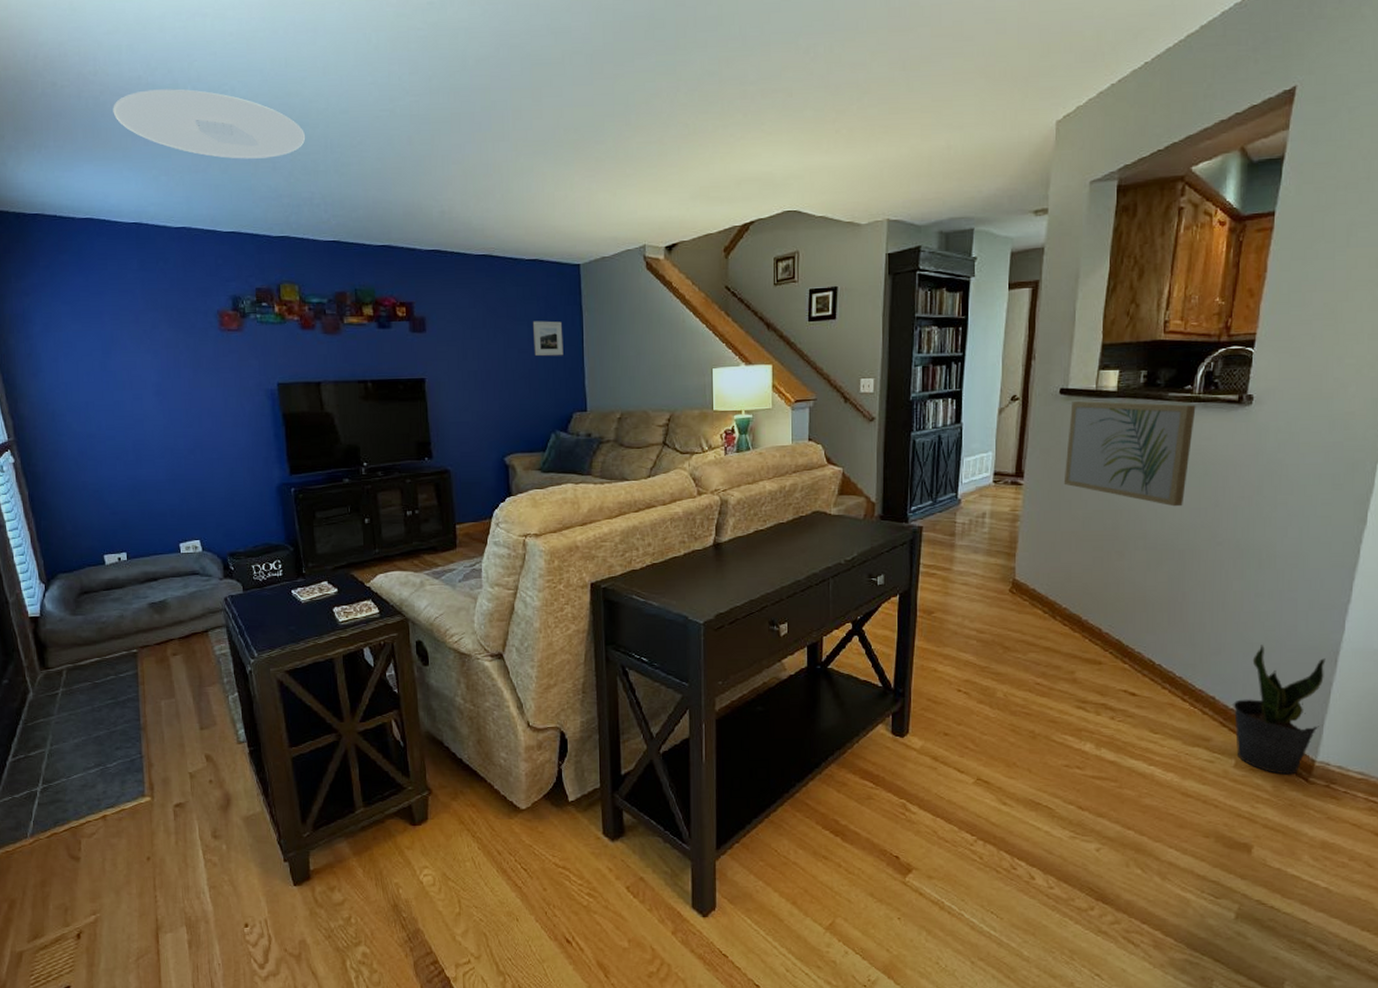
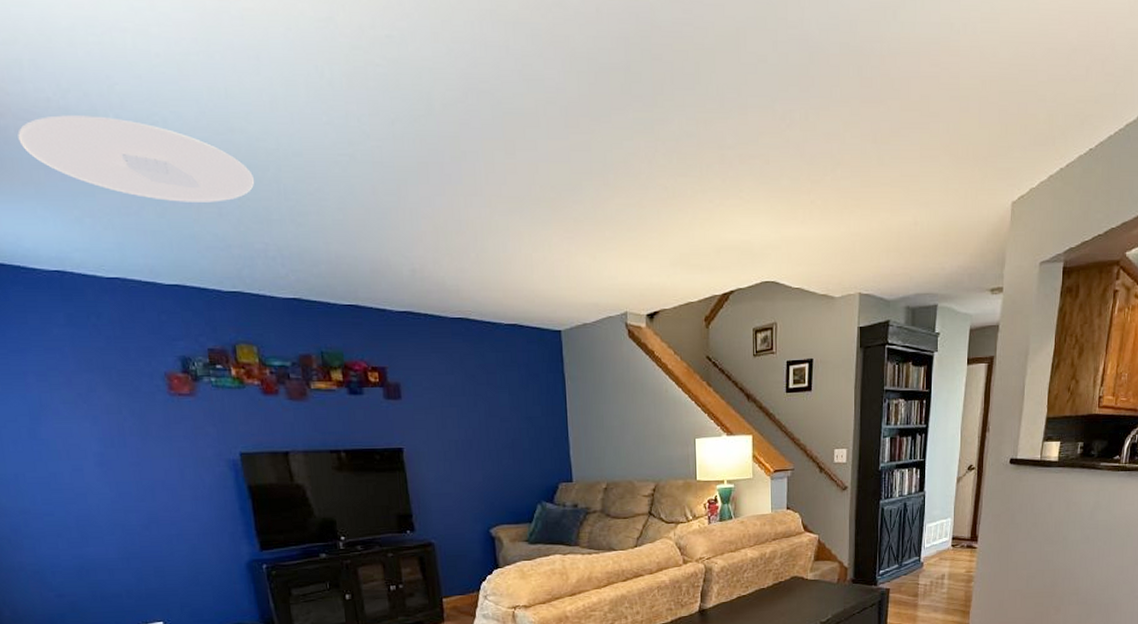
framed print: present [532,321,564,357] -> none [514,389,547,426]
wall art: present [1063,401,1196,507] -> none [1011,470,1122,566]

